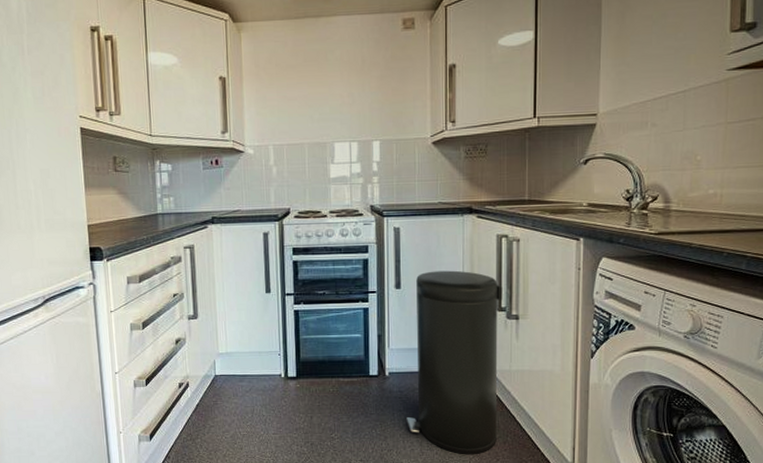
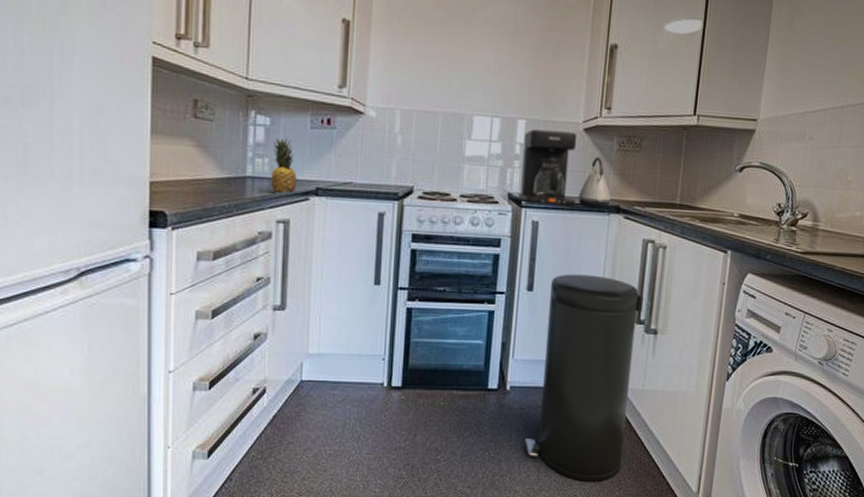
fruit: none [176,179,197,225] -> present [271,137,297,194]
coffee maker: none [380,146,431,214] -> present [519,129,578,207]
kettle: none [433,165,463,212] -> present [578,156,611,209]

